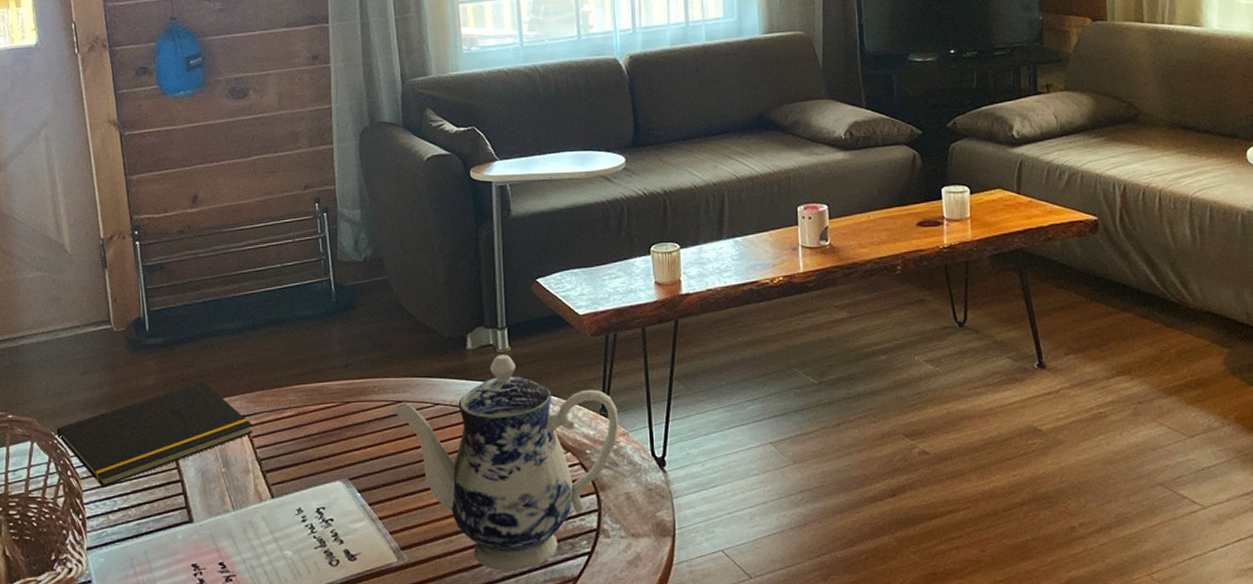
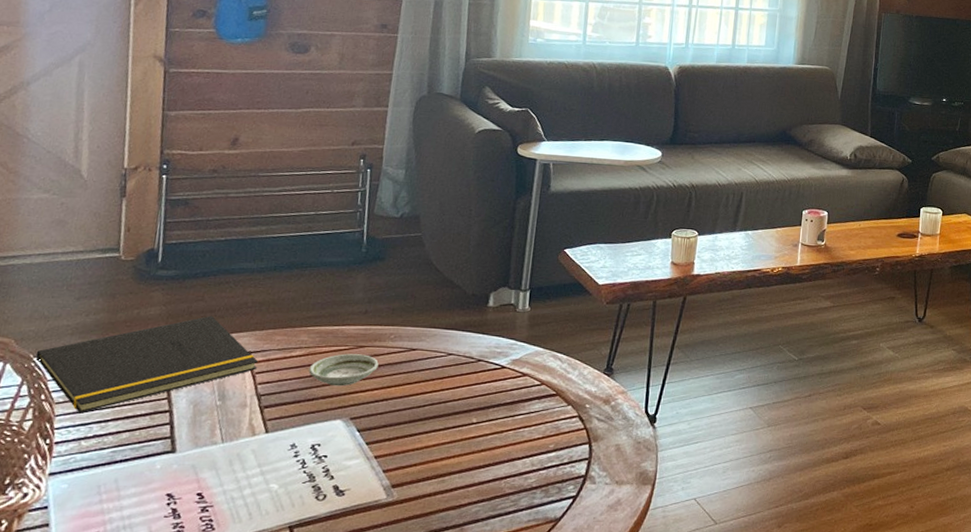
saucer: none [301,410,367,446] -> present [308,353,379,387]
teapot: present [392,355,619,571] -> none [405,314,621,510]

